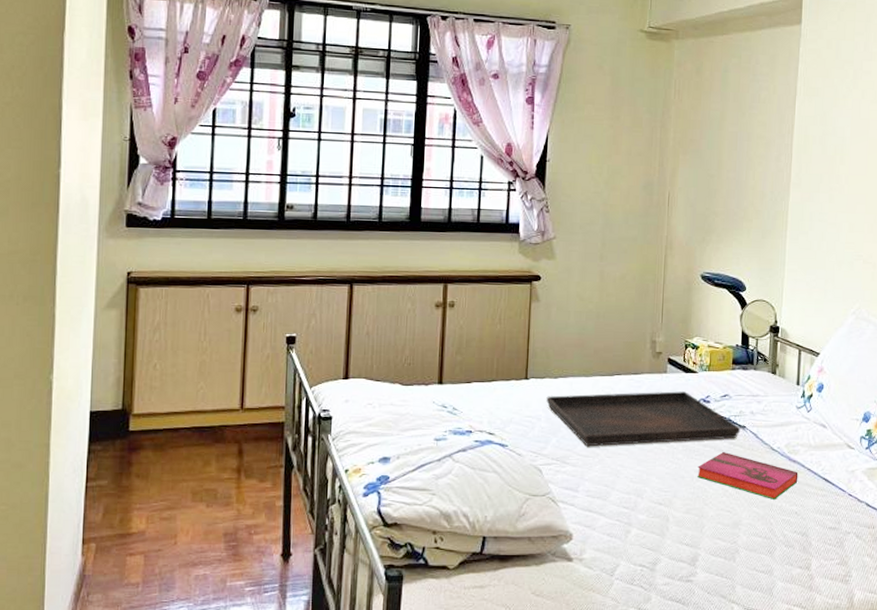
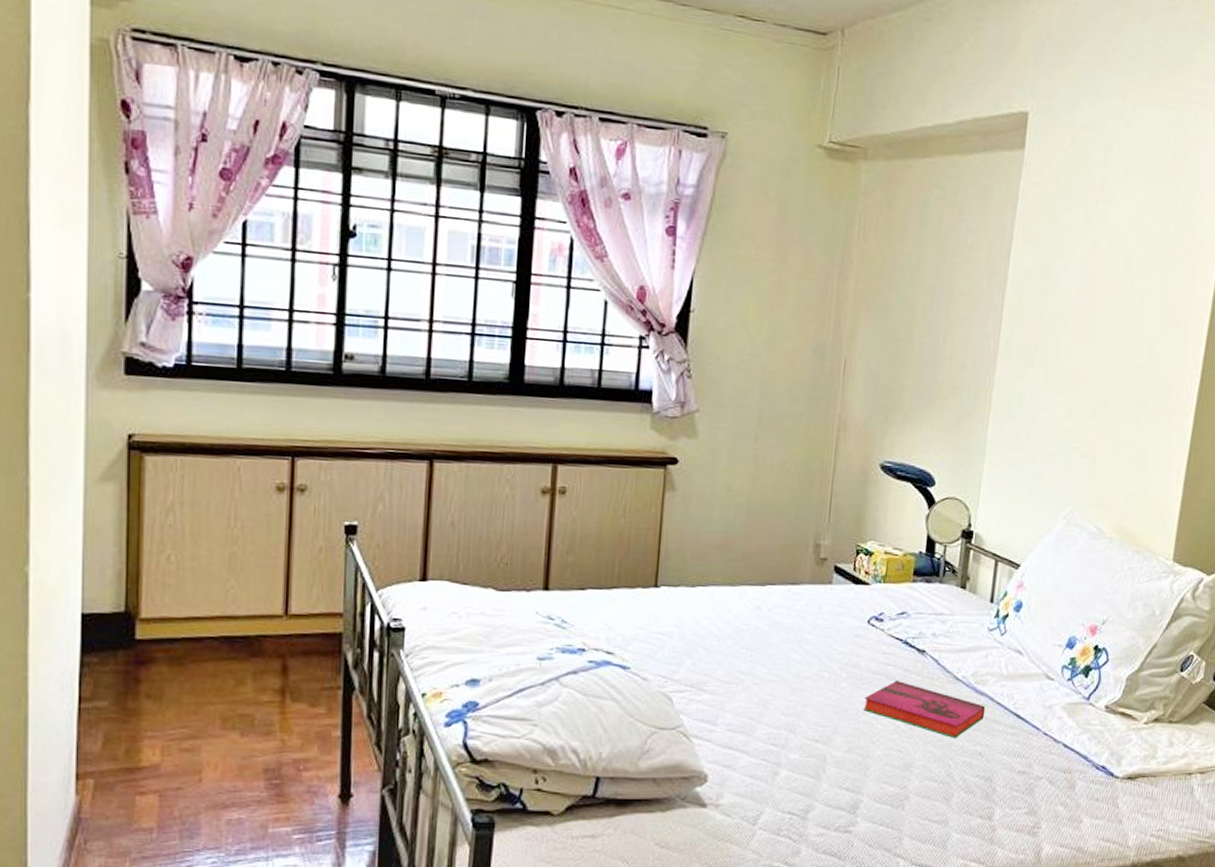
serving tray: present [546,391,741,447] -> none [680,606,919,672]

